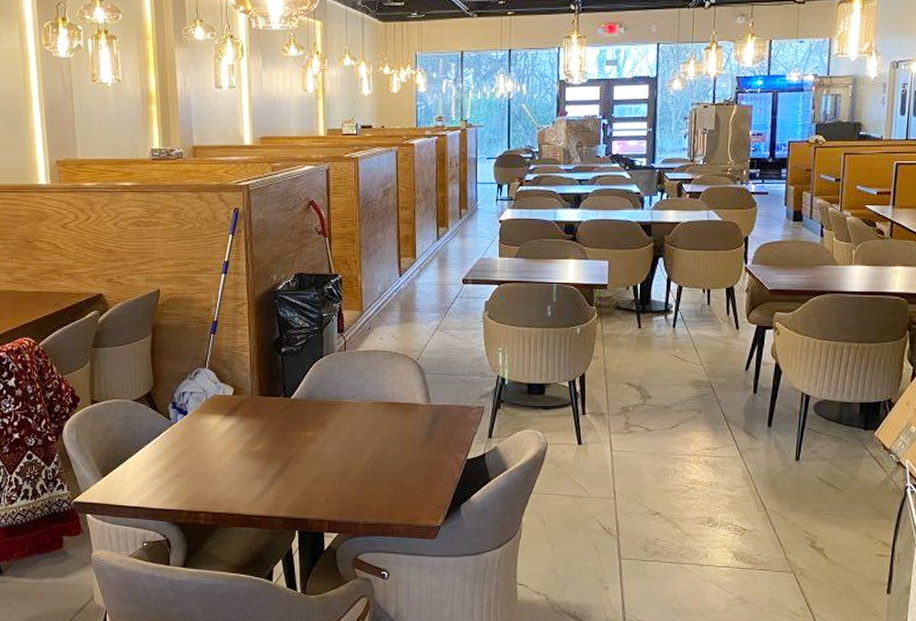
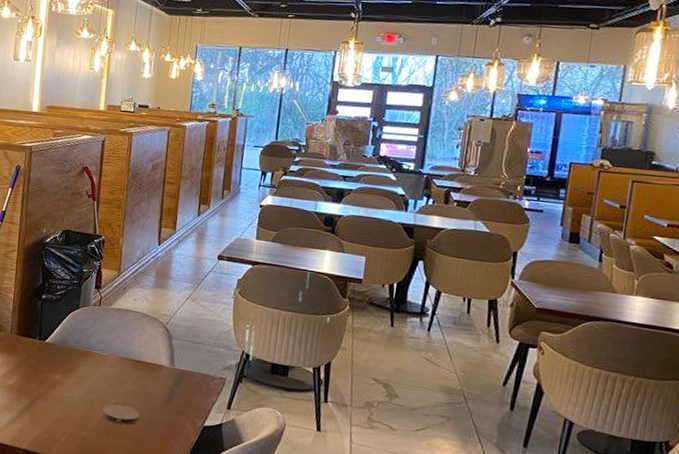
coaster: none [360,451,400,472] -> present [102,404,139,425]

